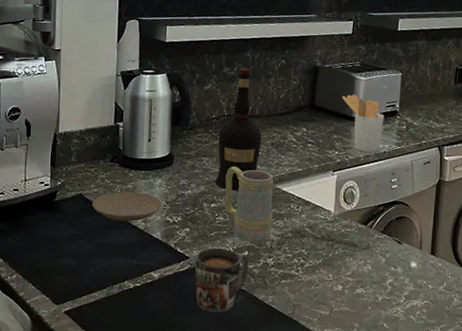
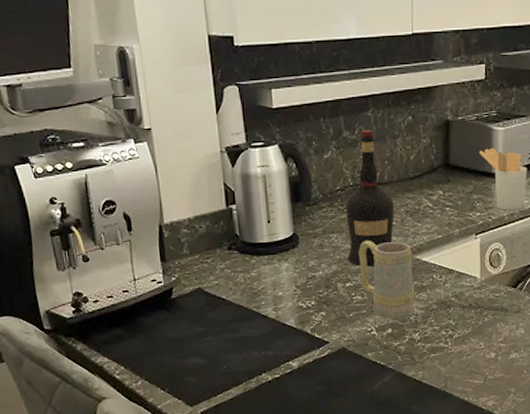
plate: present [91,191,162,222] -> none [213,279,292,313]
mug: present [195,247,249,313] -> none [336,328,394,396]

